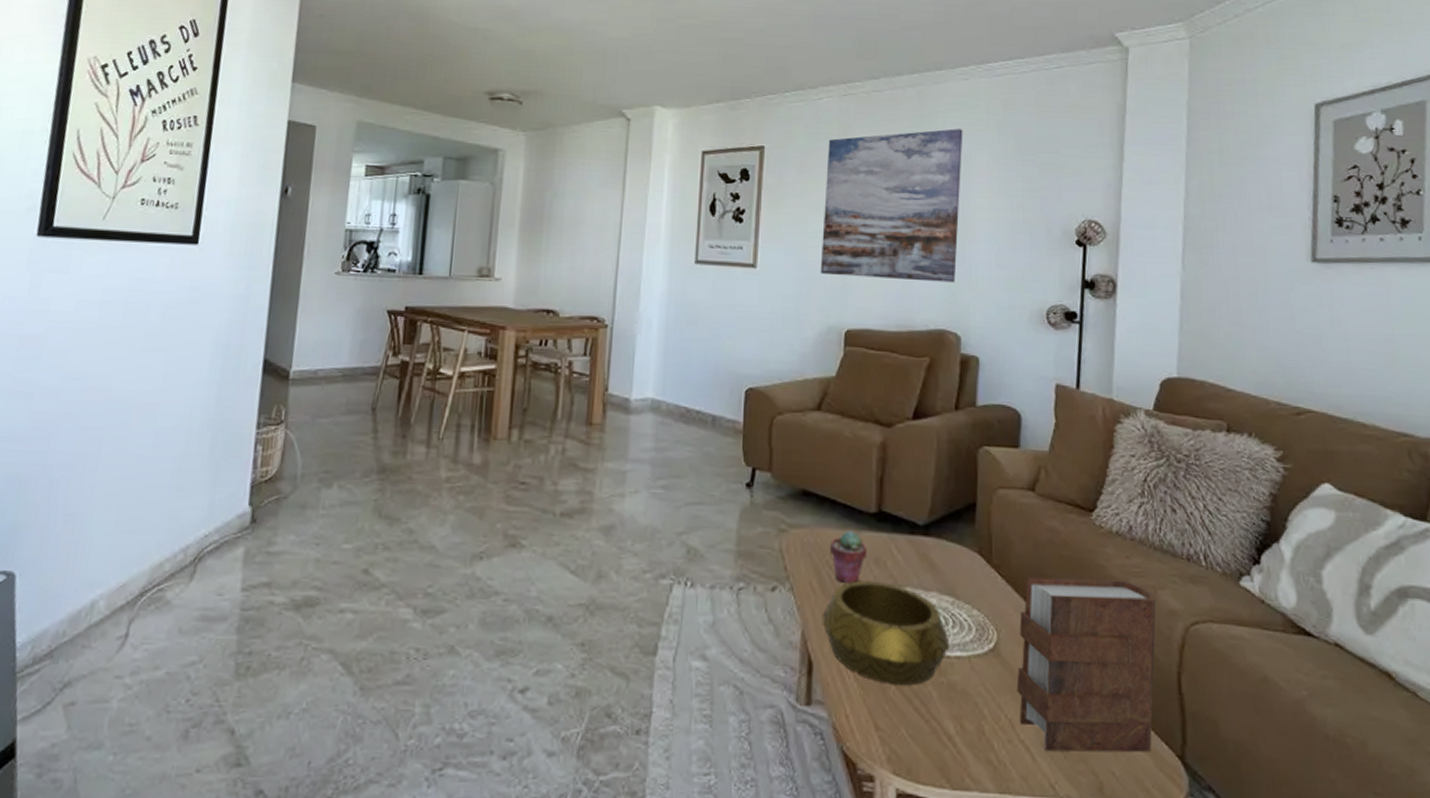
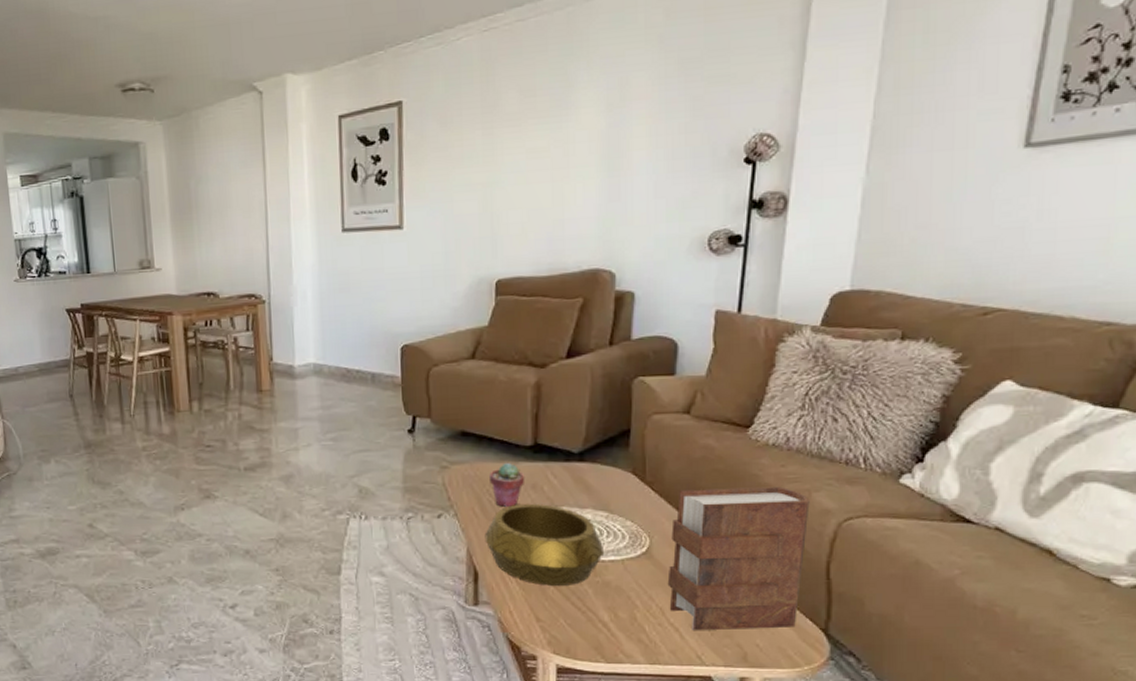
wall art: present [820,128,963,283] -> none [467,50,619,227]

